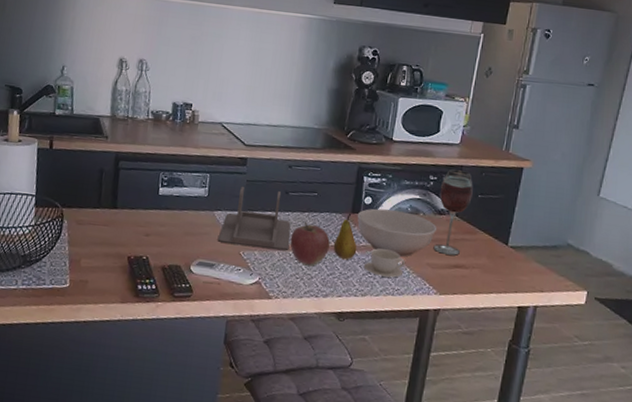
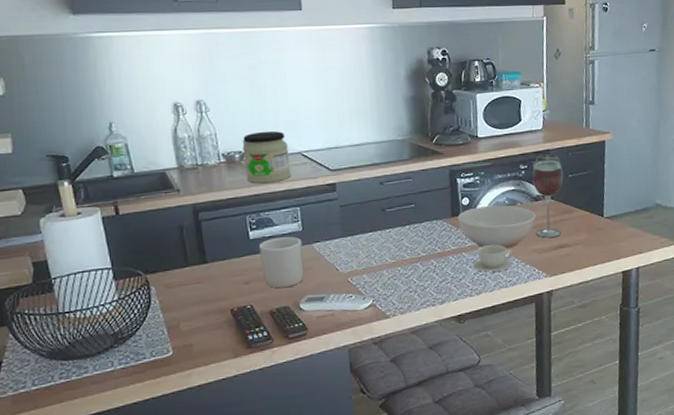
mug: none [163,198,205,248] -> present [258,236,304,289]
jar: none [168,97,211,147] -> present [242,131,291,184]
napkin holder: present [217,187,291,250] -> none [322,210,397,274]
apple: present [290,221,330,265] -> none [396,235,437,277]
fruit: present [333,213,357,259] -> none [440,217,464,263]

